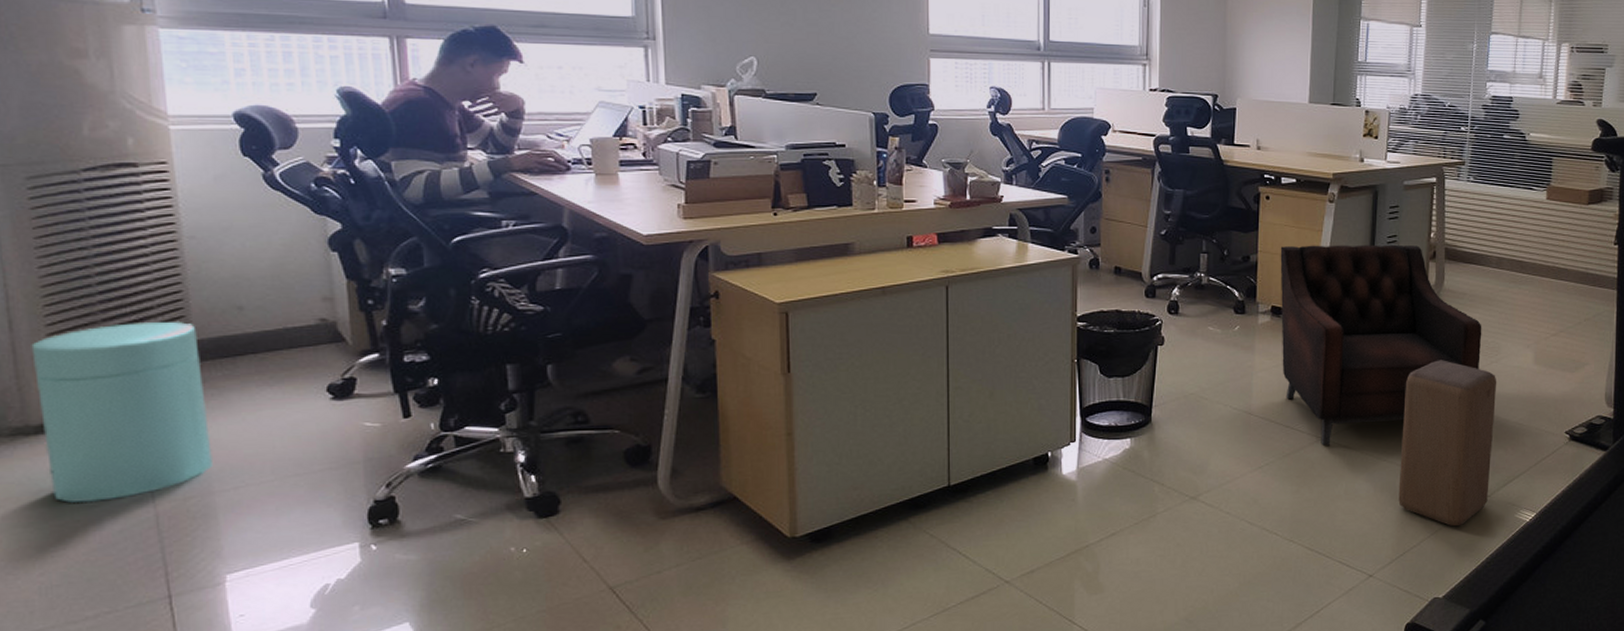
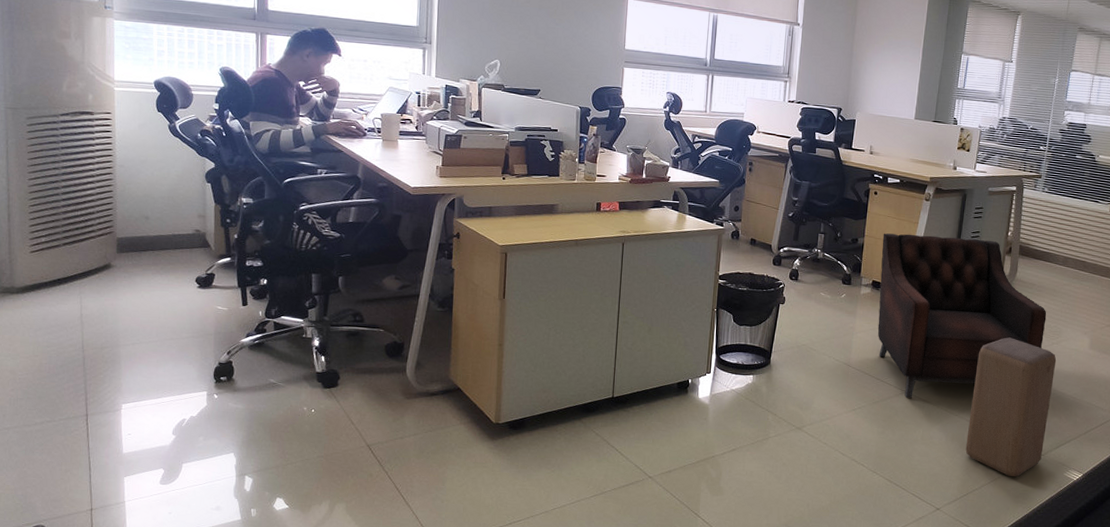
trash can: present [31,322,213,504] -> none [20,222,121,345]

